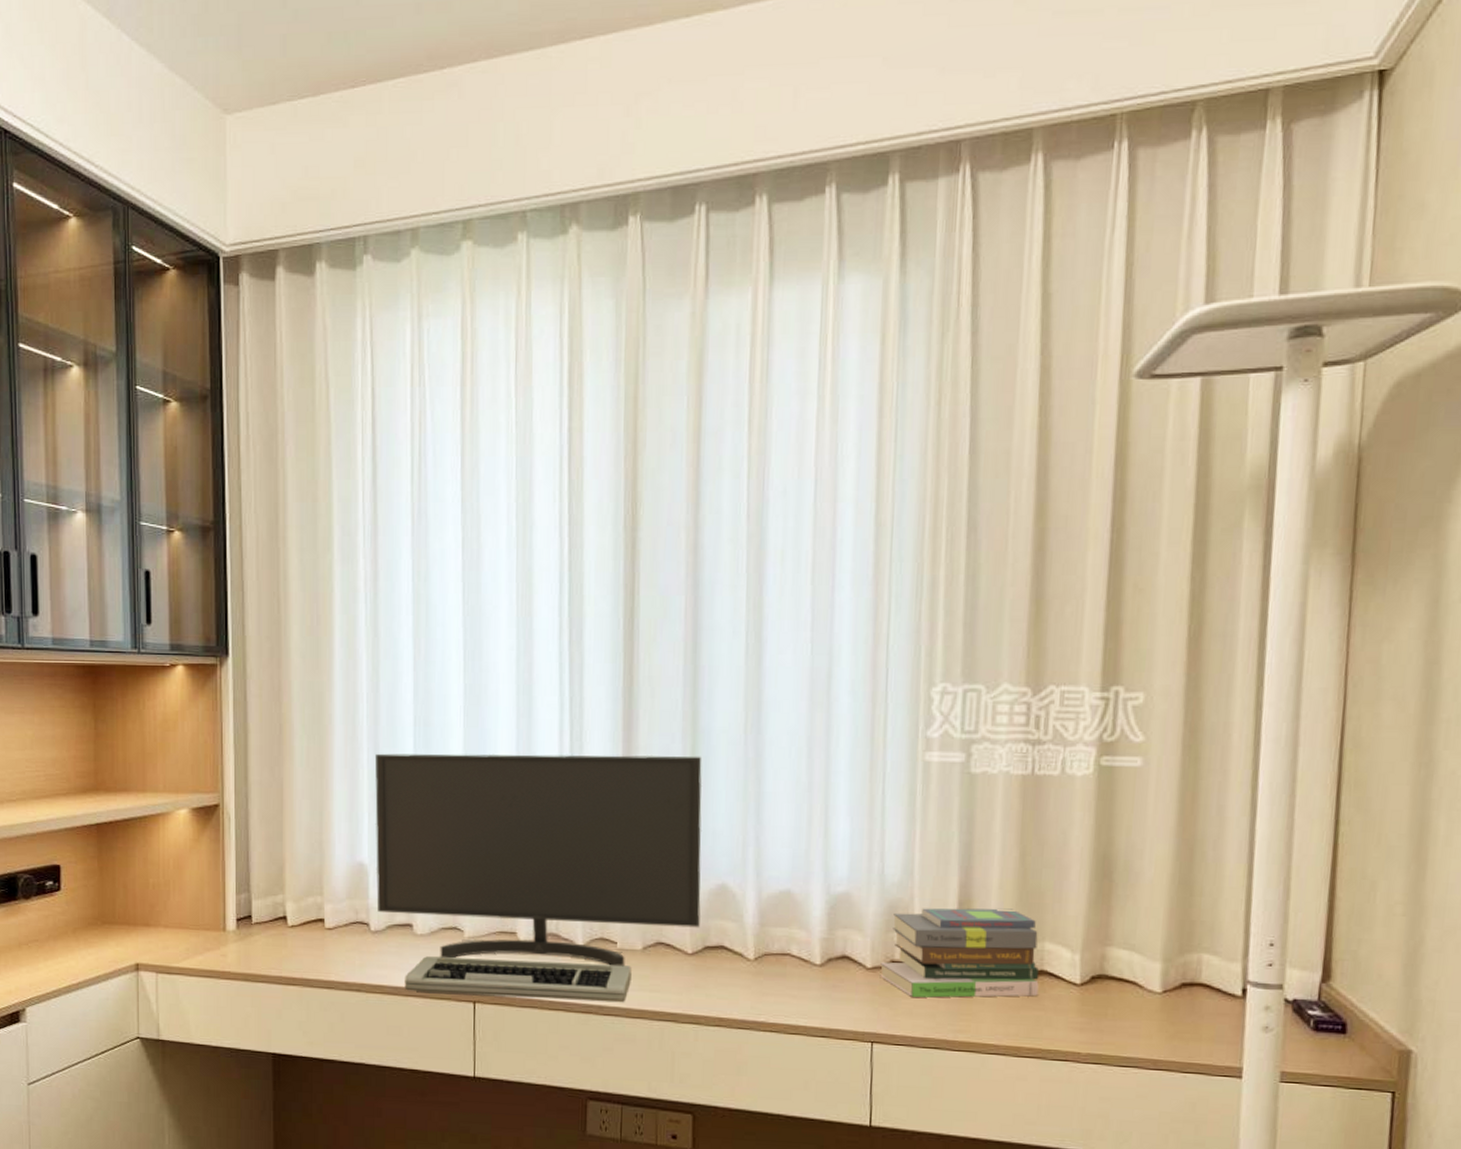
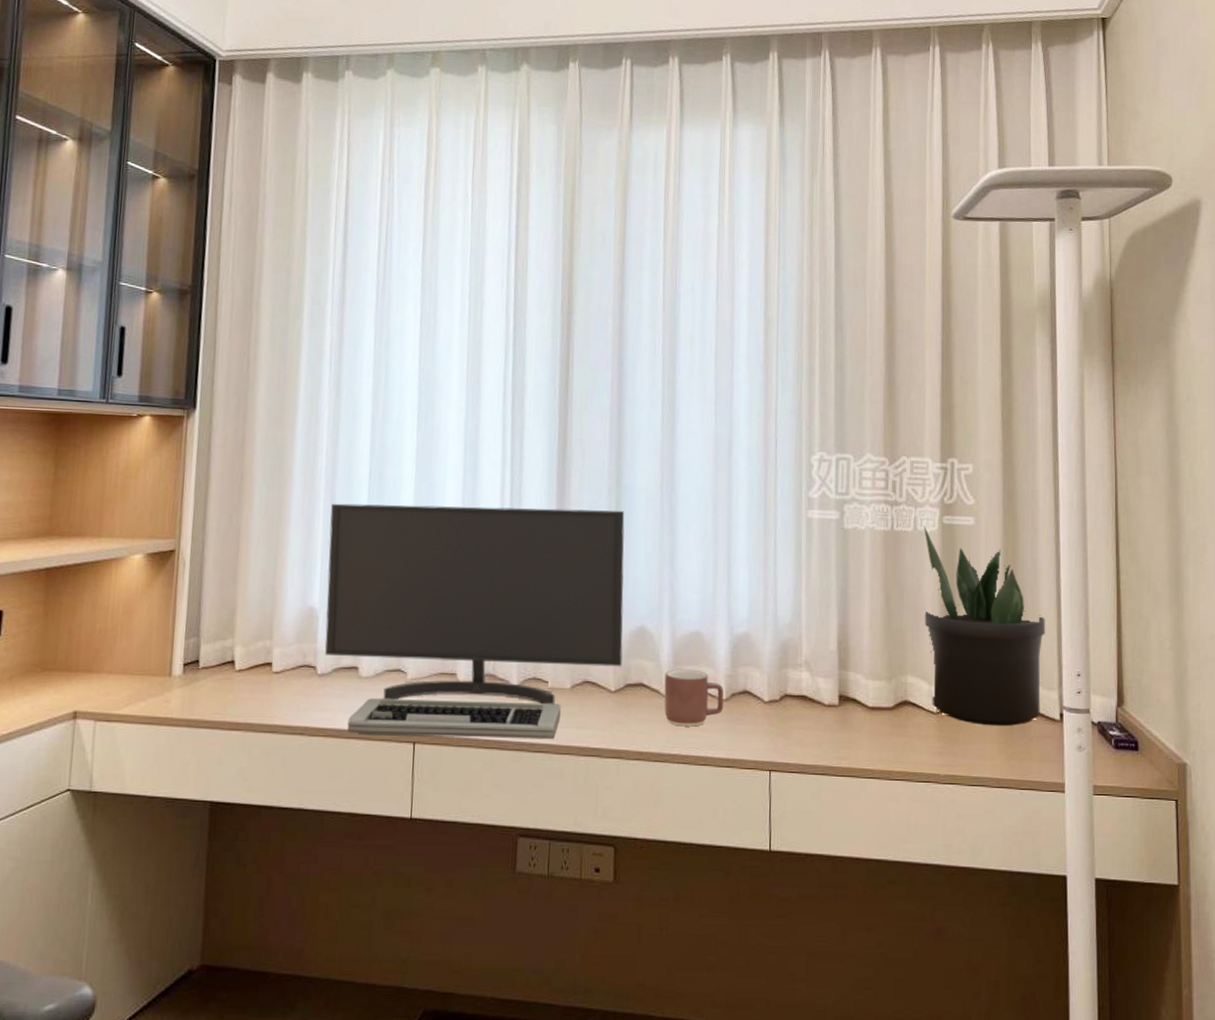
mug: none [748,931,819,993] -> present [664,669,724,727]
books: present [880,908,1039,998] -> none [775,646,904,729]
planter: none [1069,768,1231,1002] -> present [924,526,1046,727]

